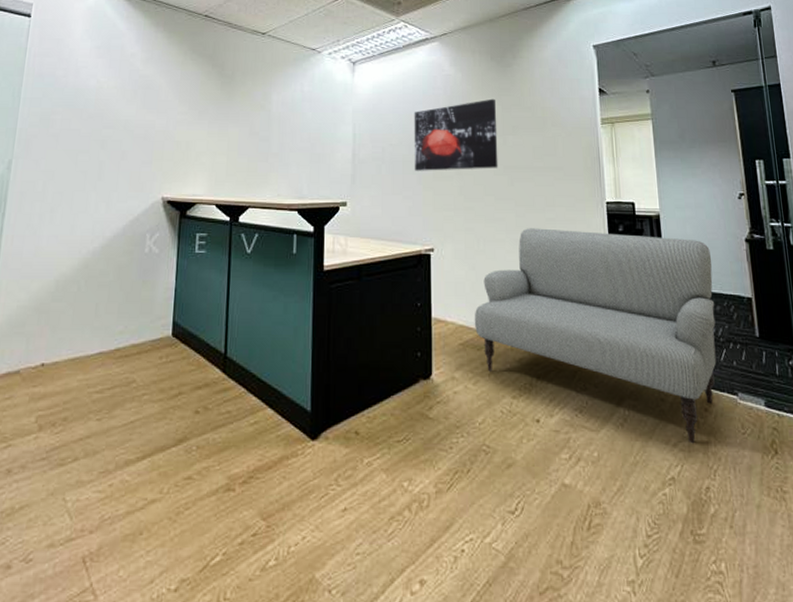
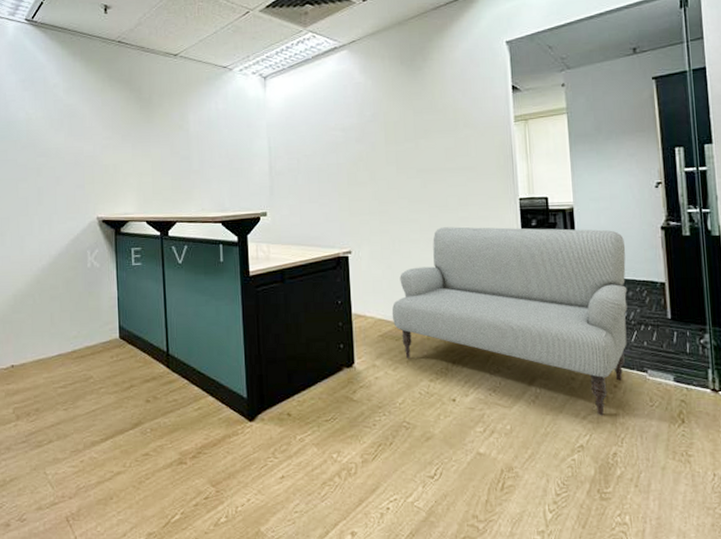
wall art: present [414,98,498,171] -> none [326,103,411,179]

